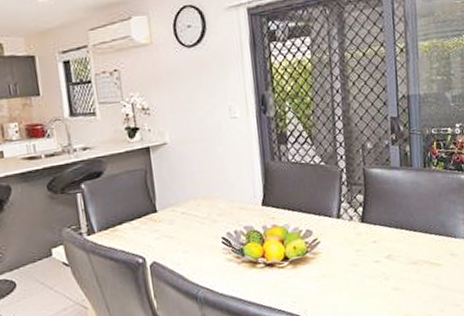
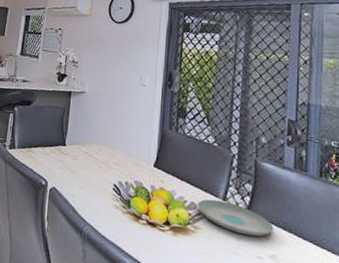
plate: none [313,218,387,246] -> present [197,199,274,237]

